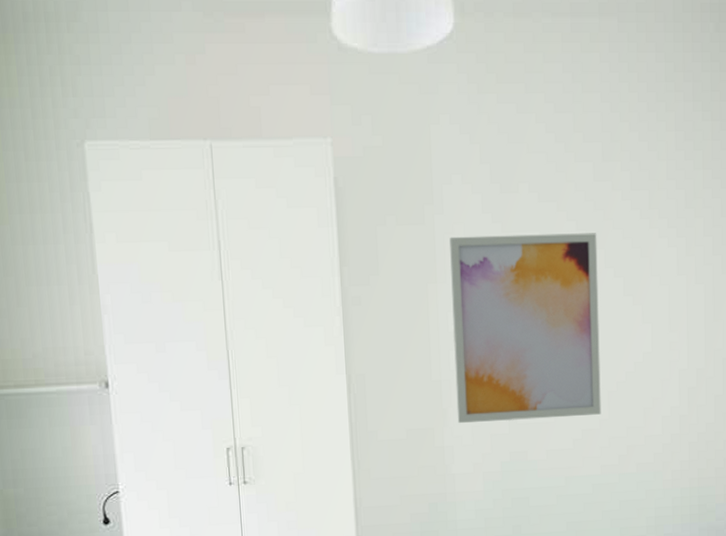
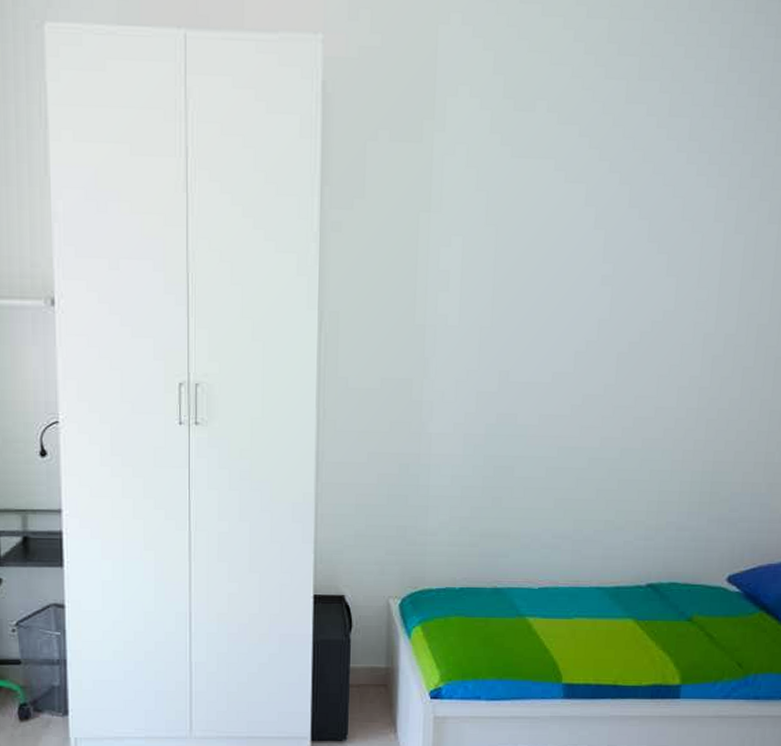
wall art: present [450,233,601,423] -> none [440,159,623,379]

